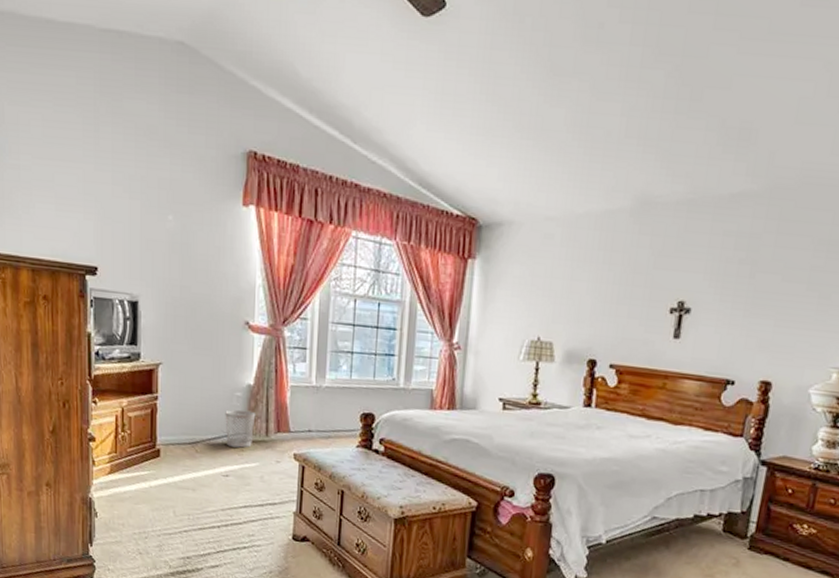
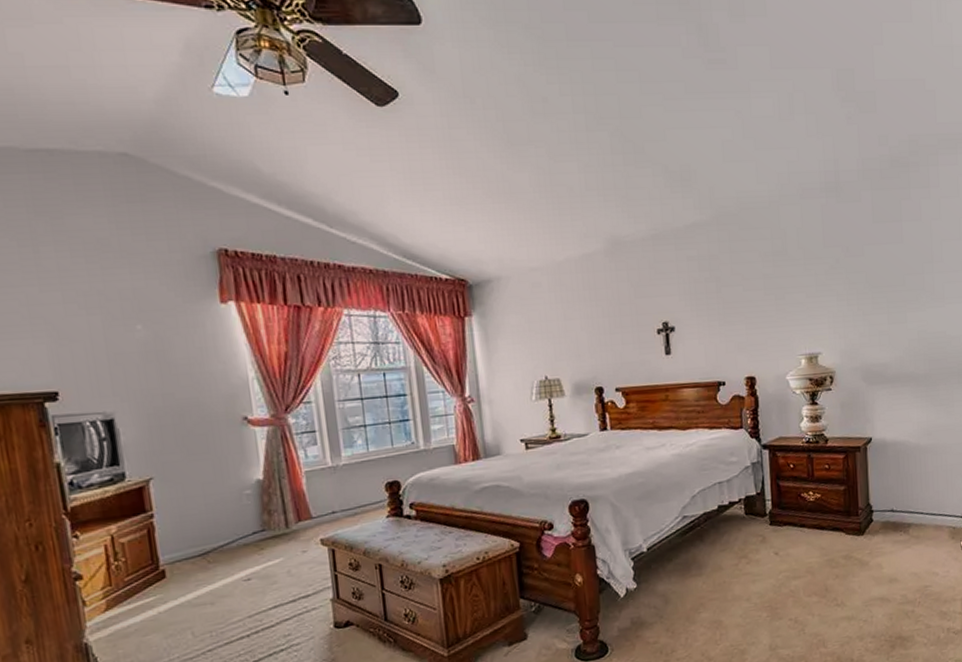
wastebasket: present [225,409,256,448] -> none [235,506,272,548]

